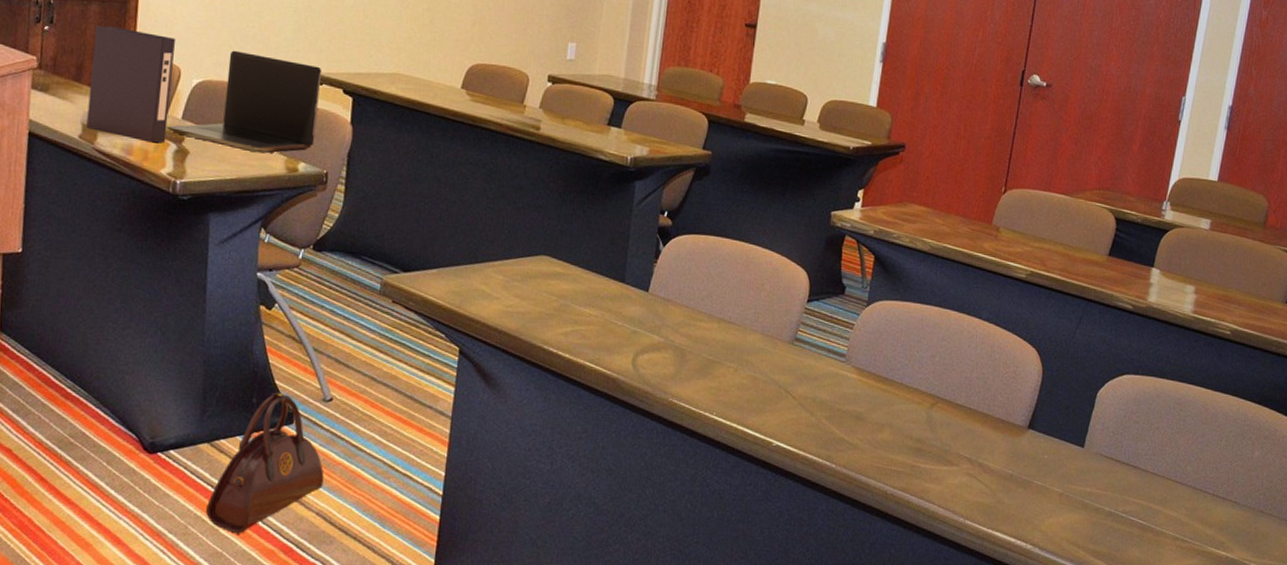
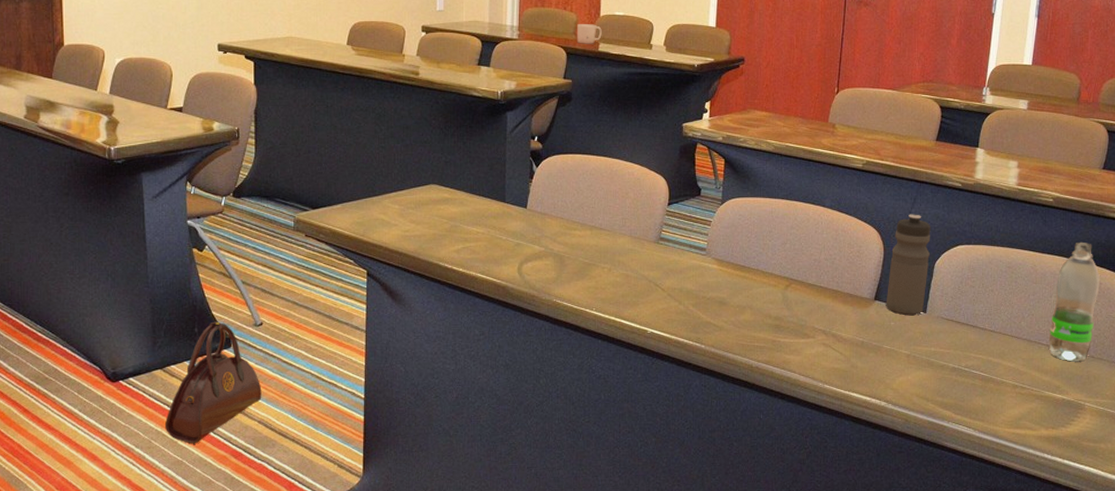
binder: present [86,25,175,144] -> none [28,19,98,117]
laptop computer: present [167,50,322,154] -> none [98,30,225,117]
mug: none [720,90,750,114] -> present [576,24,602,44]
water bottle: none [1040,335,1096,450] -> present [886,214,931,316]
bottle: none [1215,381,1276,516] -> present [1048,241,1100,362]

